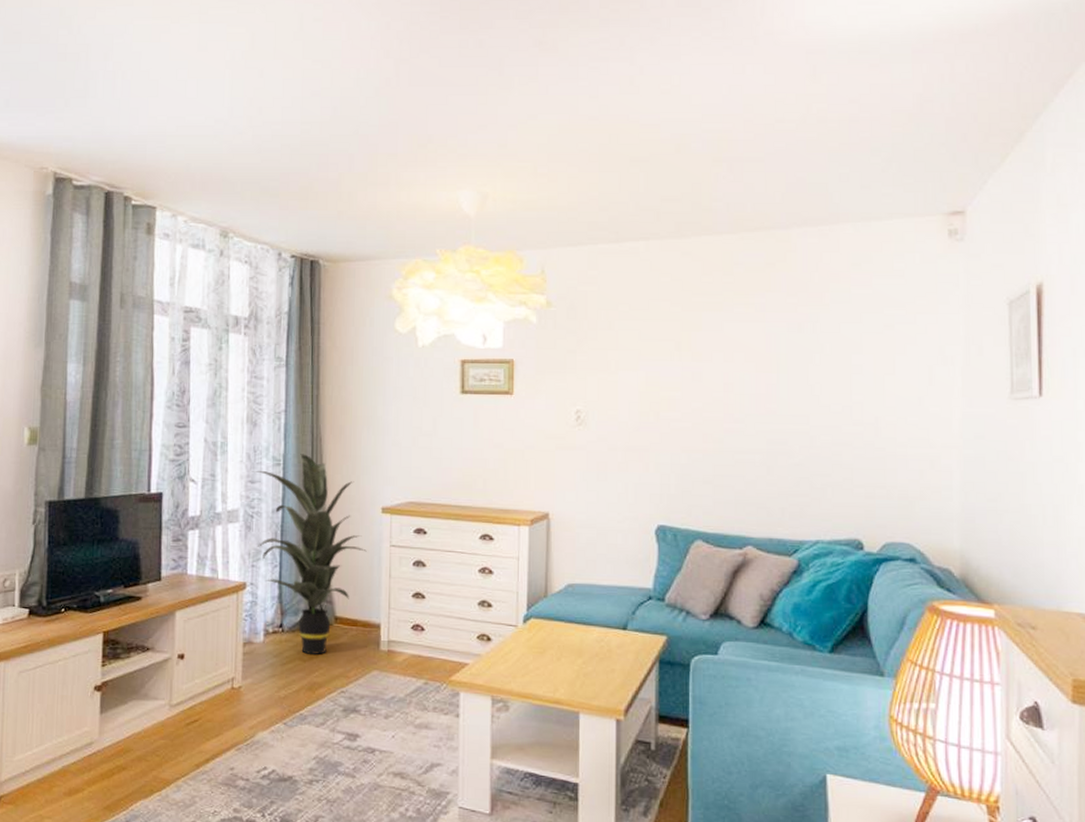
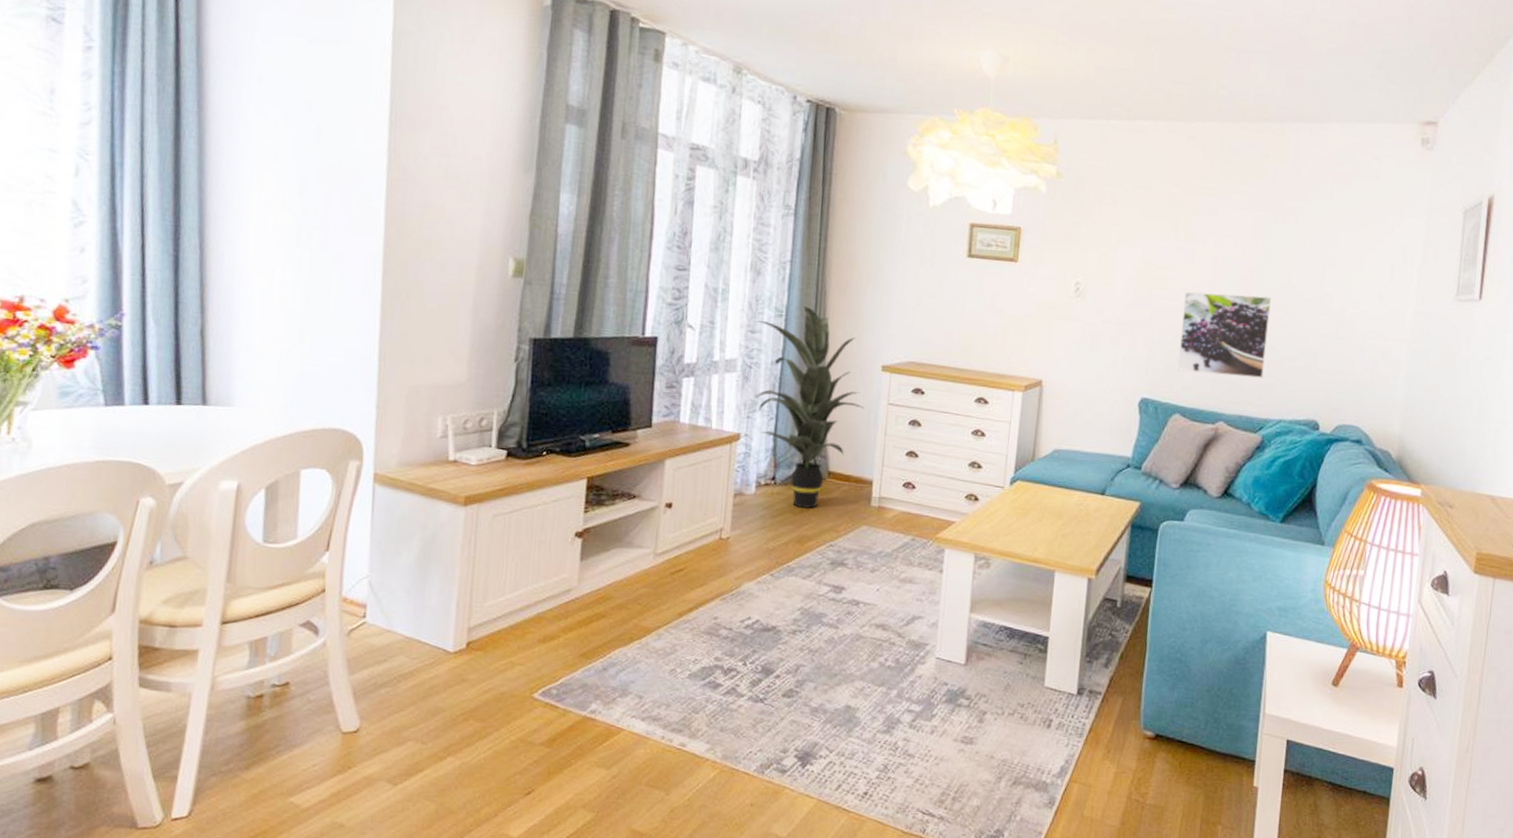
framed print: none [694,410,793,497] -> present [1177,291,1271,378]

